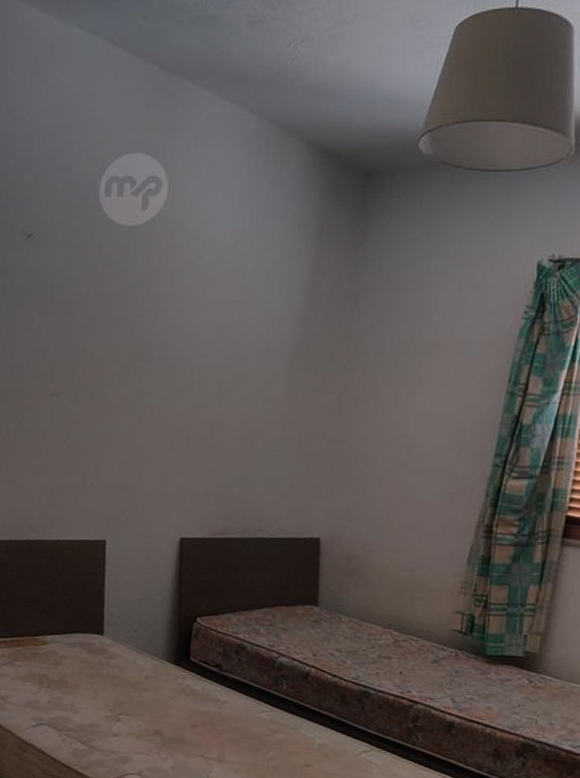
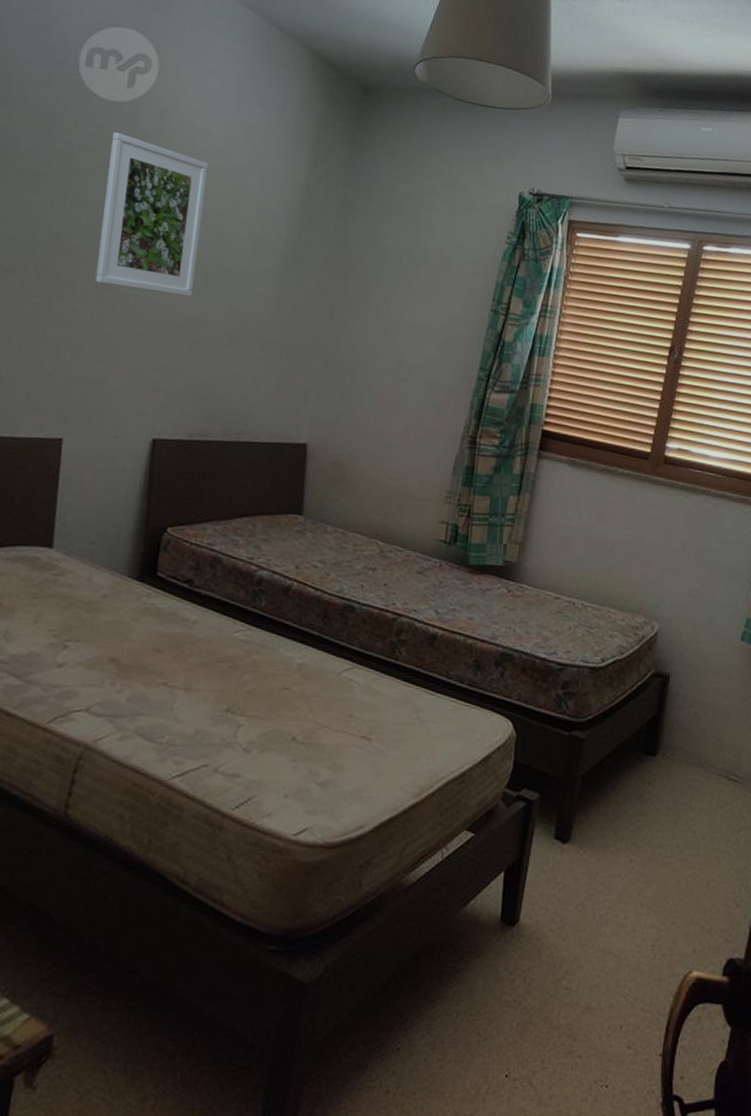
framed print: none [124,255,218,404] -> present [95,132,209,297]

